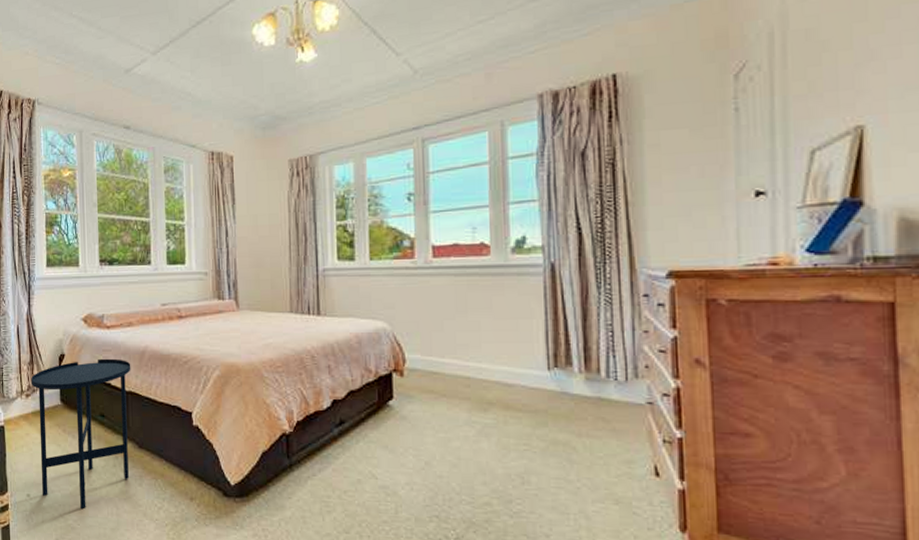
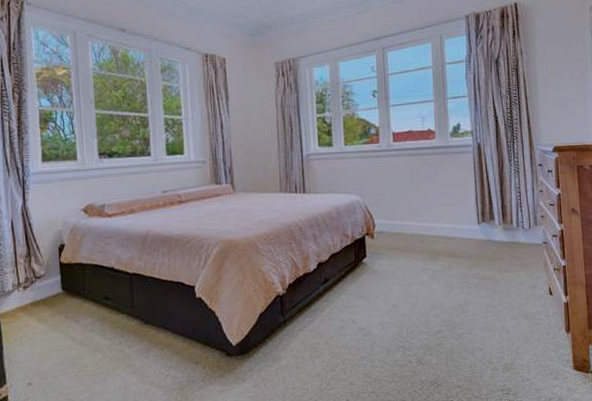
side table: present [30,358,131,510] -> none [28,244,135,389]

